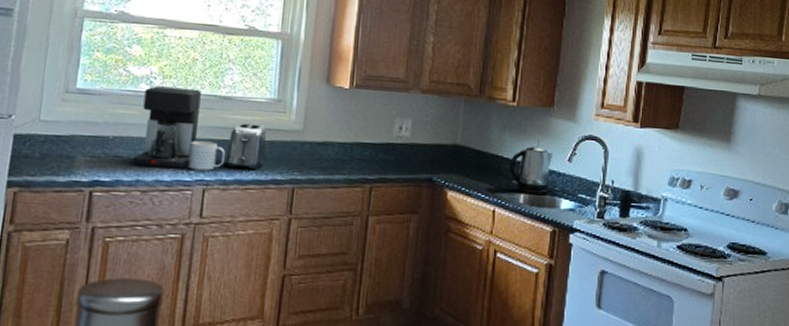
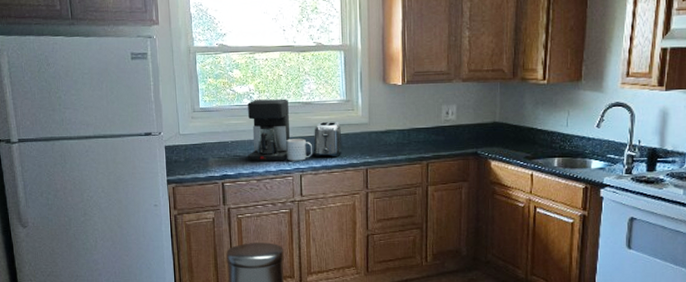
kettle: present [509,146,554,194] -> none [543,117,583,158]

